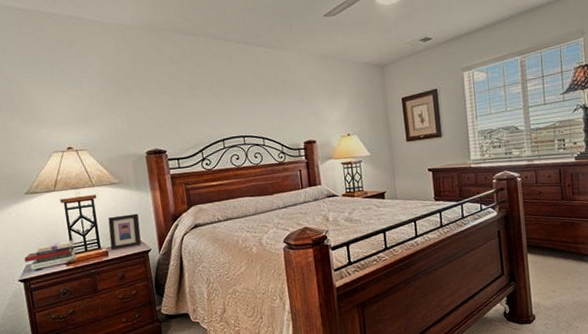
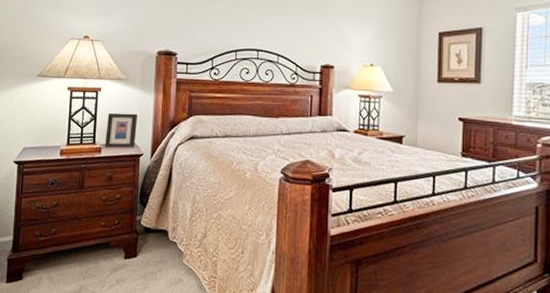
books: present [24,239,78,270] -> none [23,129,72,155]

